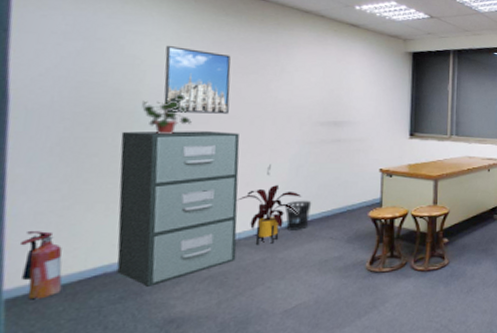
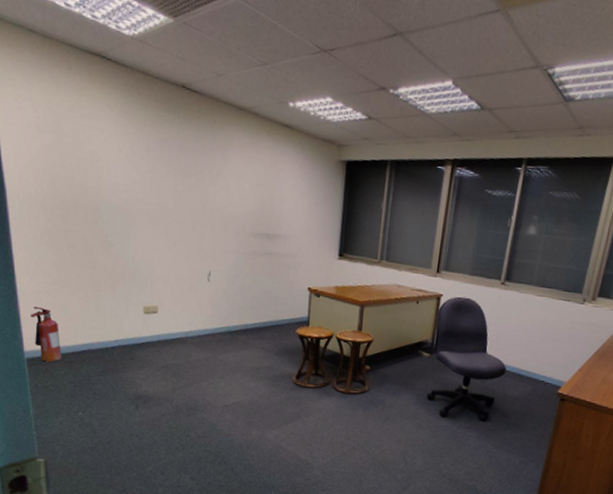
filing cabinet: present [117,131,240,287] -> none [90,226,185,366]
potted plant: present [142,93,192,134] -> none [103,193,143,232]
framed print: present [163,46,231,114] -> none [118,143,174,217]
house plant: present [236,185,302,246] -> none [183,292,238,346]
wastebasket: present [284,200,312,231] -> none [223,309,246,337]

